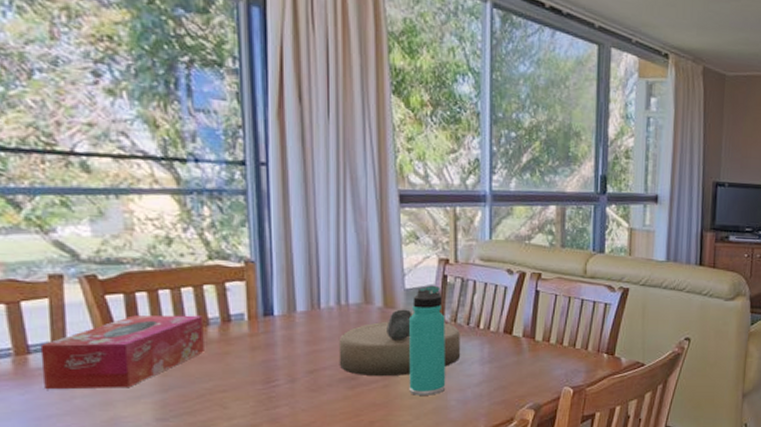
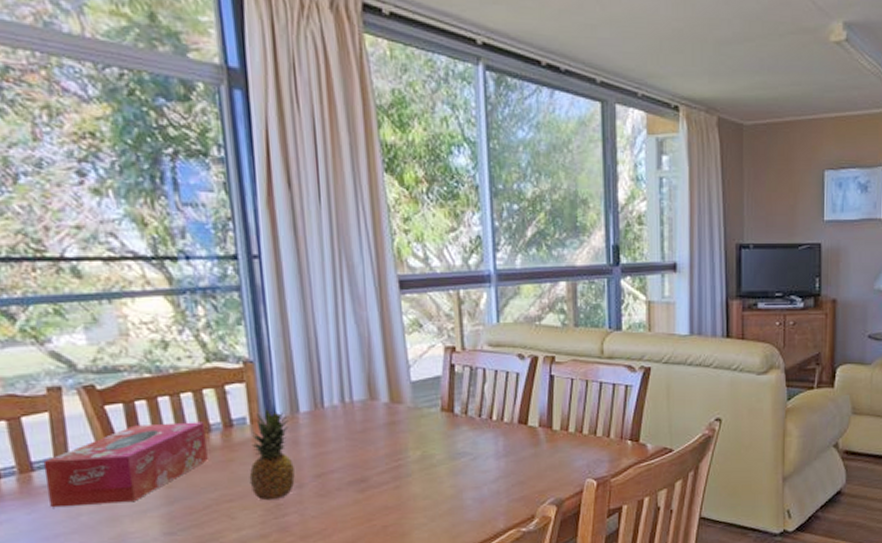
fruit: none [244,305,288,393] -> present [249,407,295,501]
decorative bowl: present [338,309,460,377] -> none [345,403,473,478]
thermos bottle: present [409,285,446,395] -> none [417,376,461,496]

